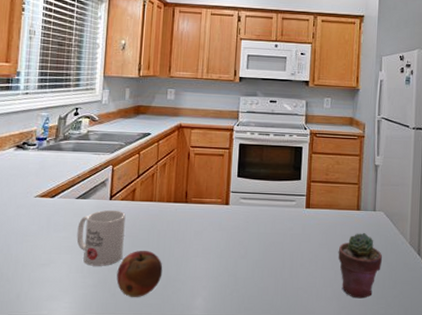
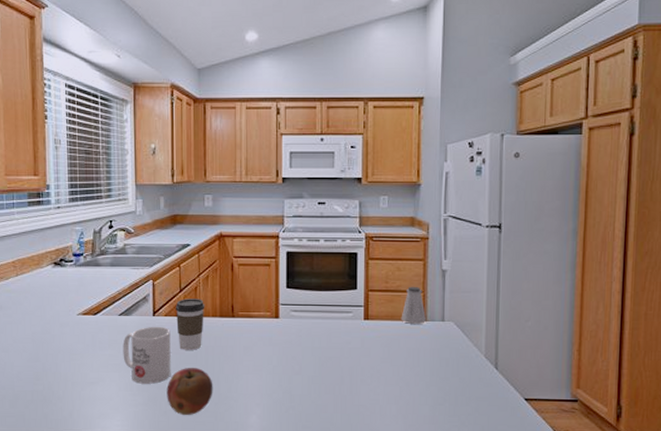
coffee cup: none [132,184,161,234] -> present [175,299,205,350]
saltshaker: none [338,178,361,213] -> present [401,286,427,324]
potted succulent: present [338,233,383,299] -> none [402,346,454,416]

